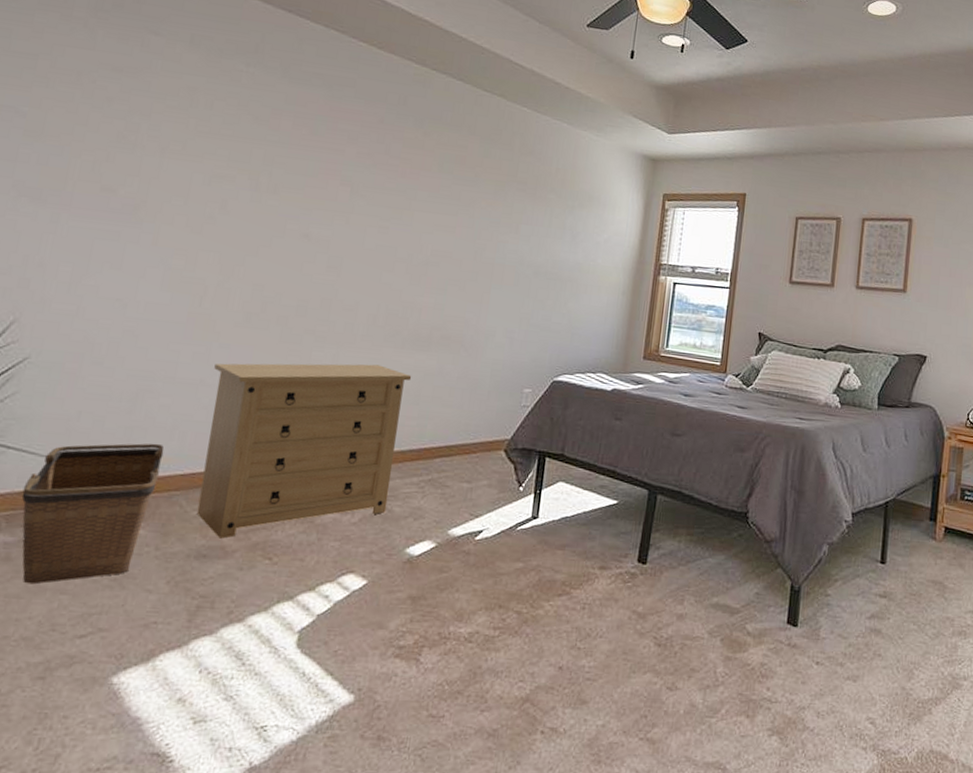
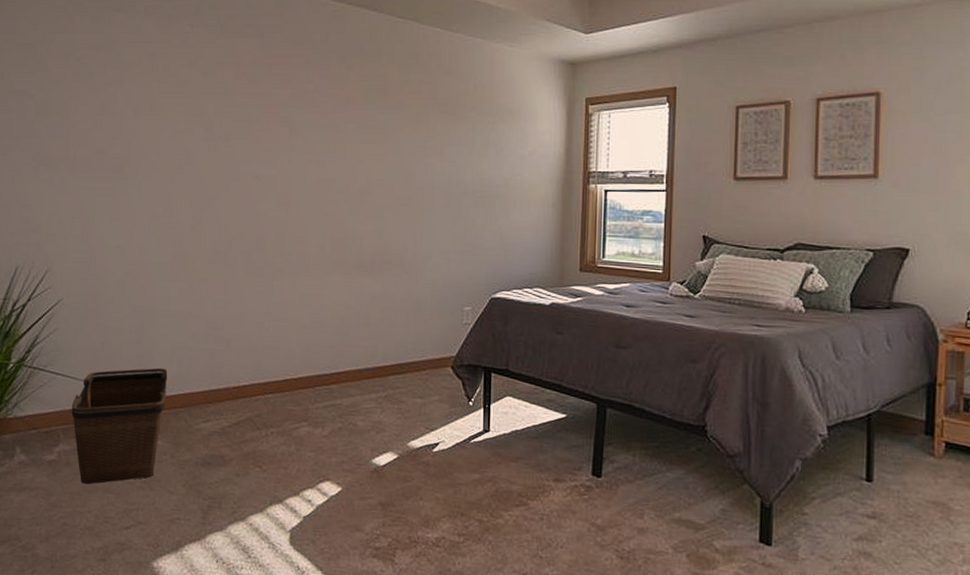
dresser: present [196,363,412,539] -> none [197,290,361,449]

